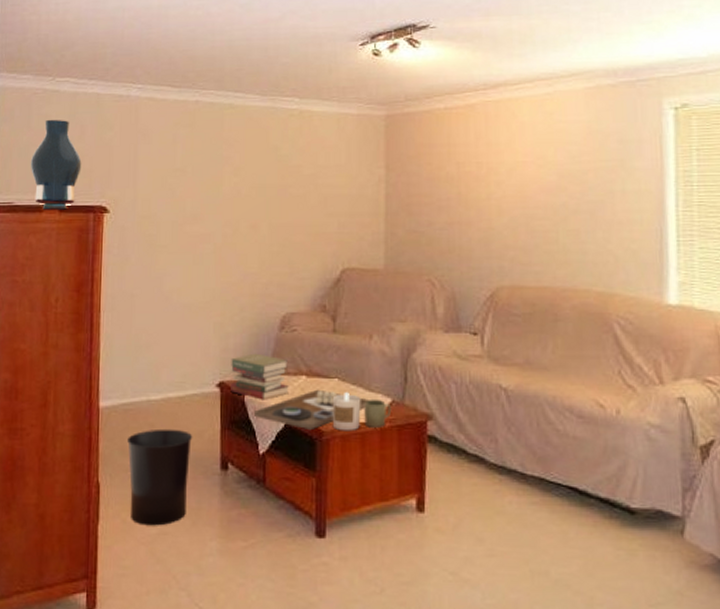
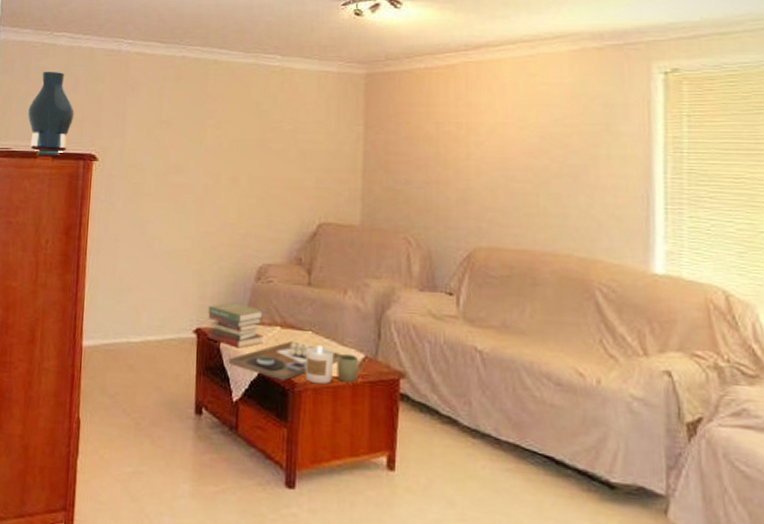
waste bin: present [127,428,193,525] -> none [107,370,170,464]

